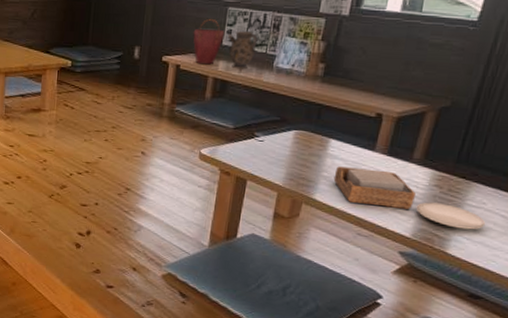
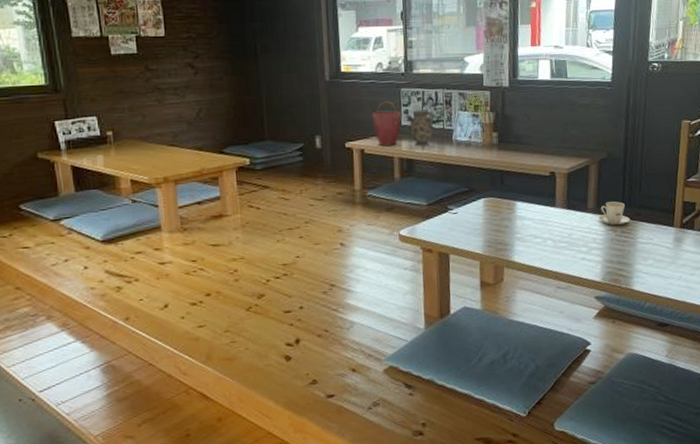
napkin holder: present [333,166,416,209] -> none [526,223,597,259]
plate: present [416,202,486,230] -> none [599,245,657,266]
teacup: none [423,155,463,183] -> present [599,201,630,226]

